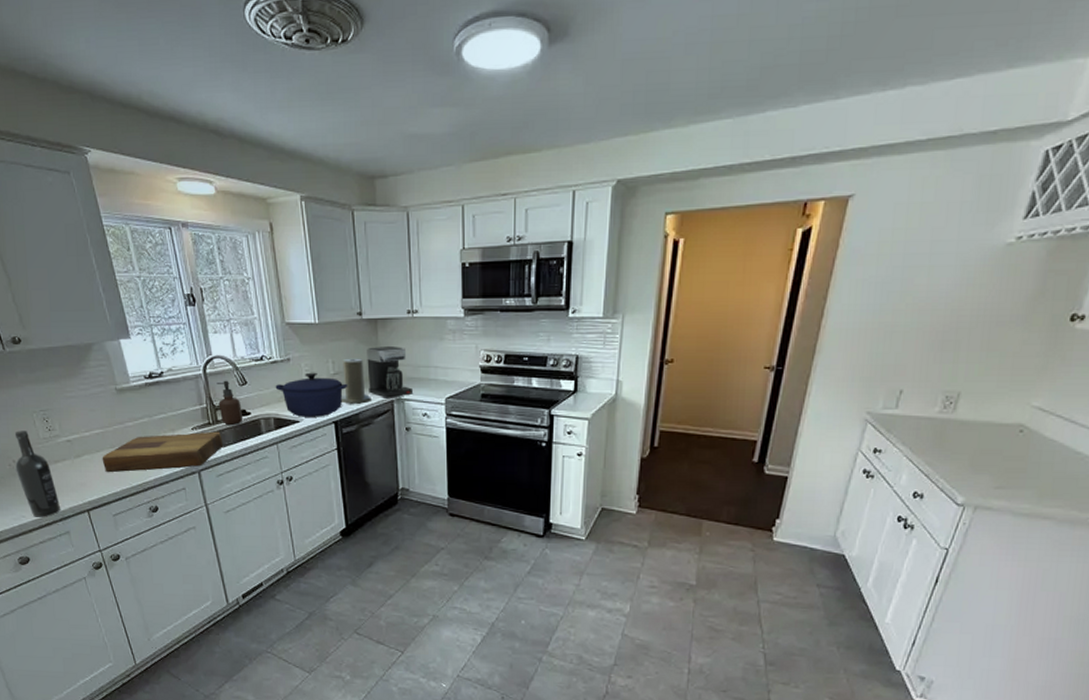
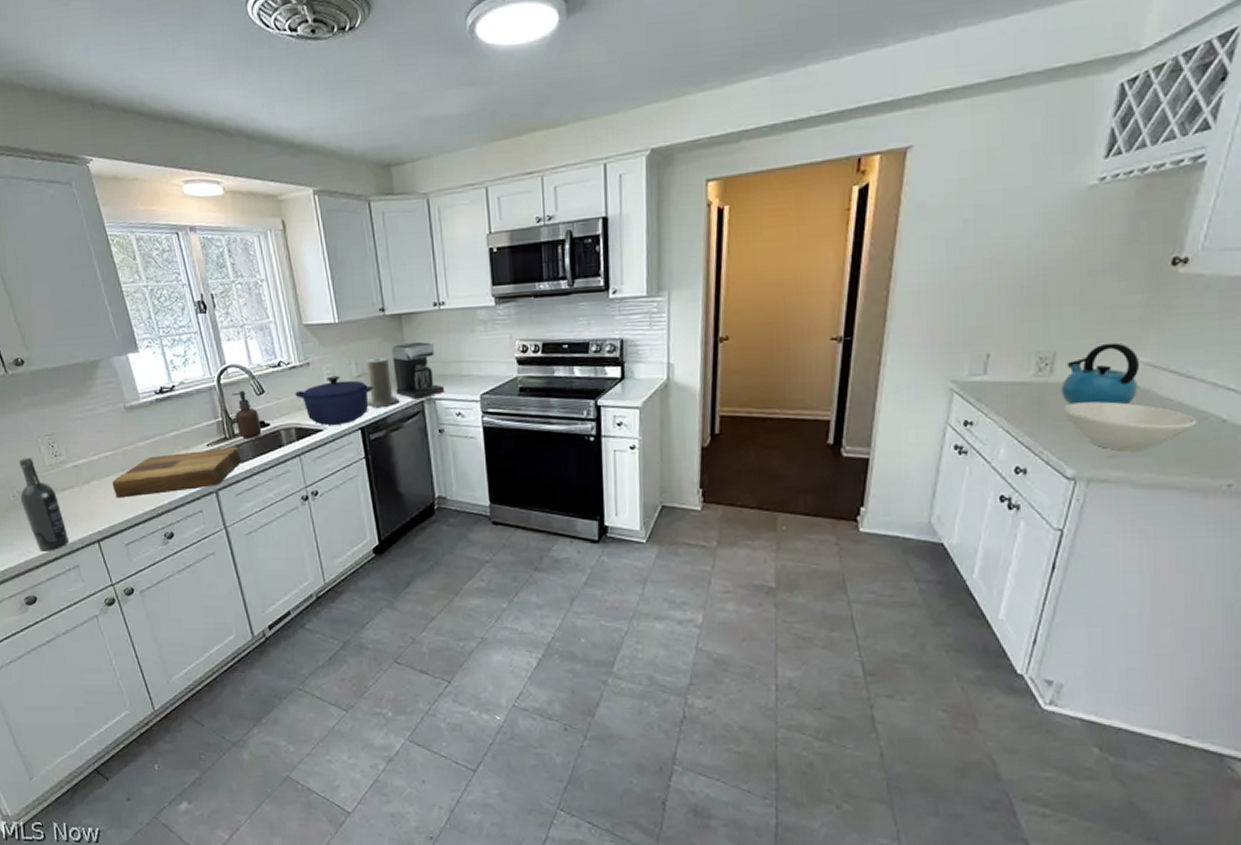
kettle: none [961,387,1032,443] -> present [1061,342,1140,405]
bowl: none [961,438,1075,484] -> present [1064,401,1197,451]

